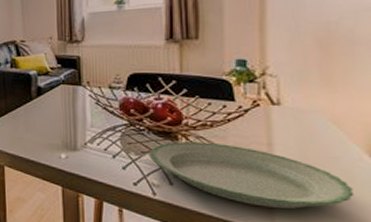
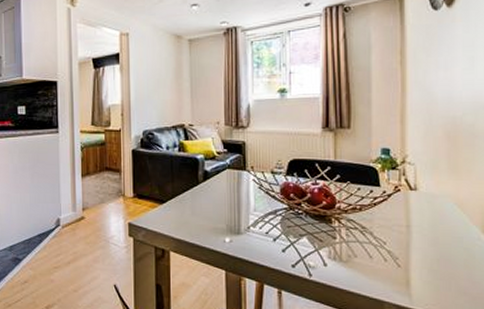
plate: present [149,142,355,209] -> none [306,225,474,285]

